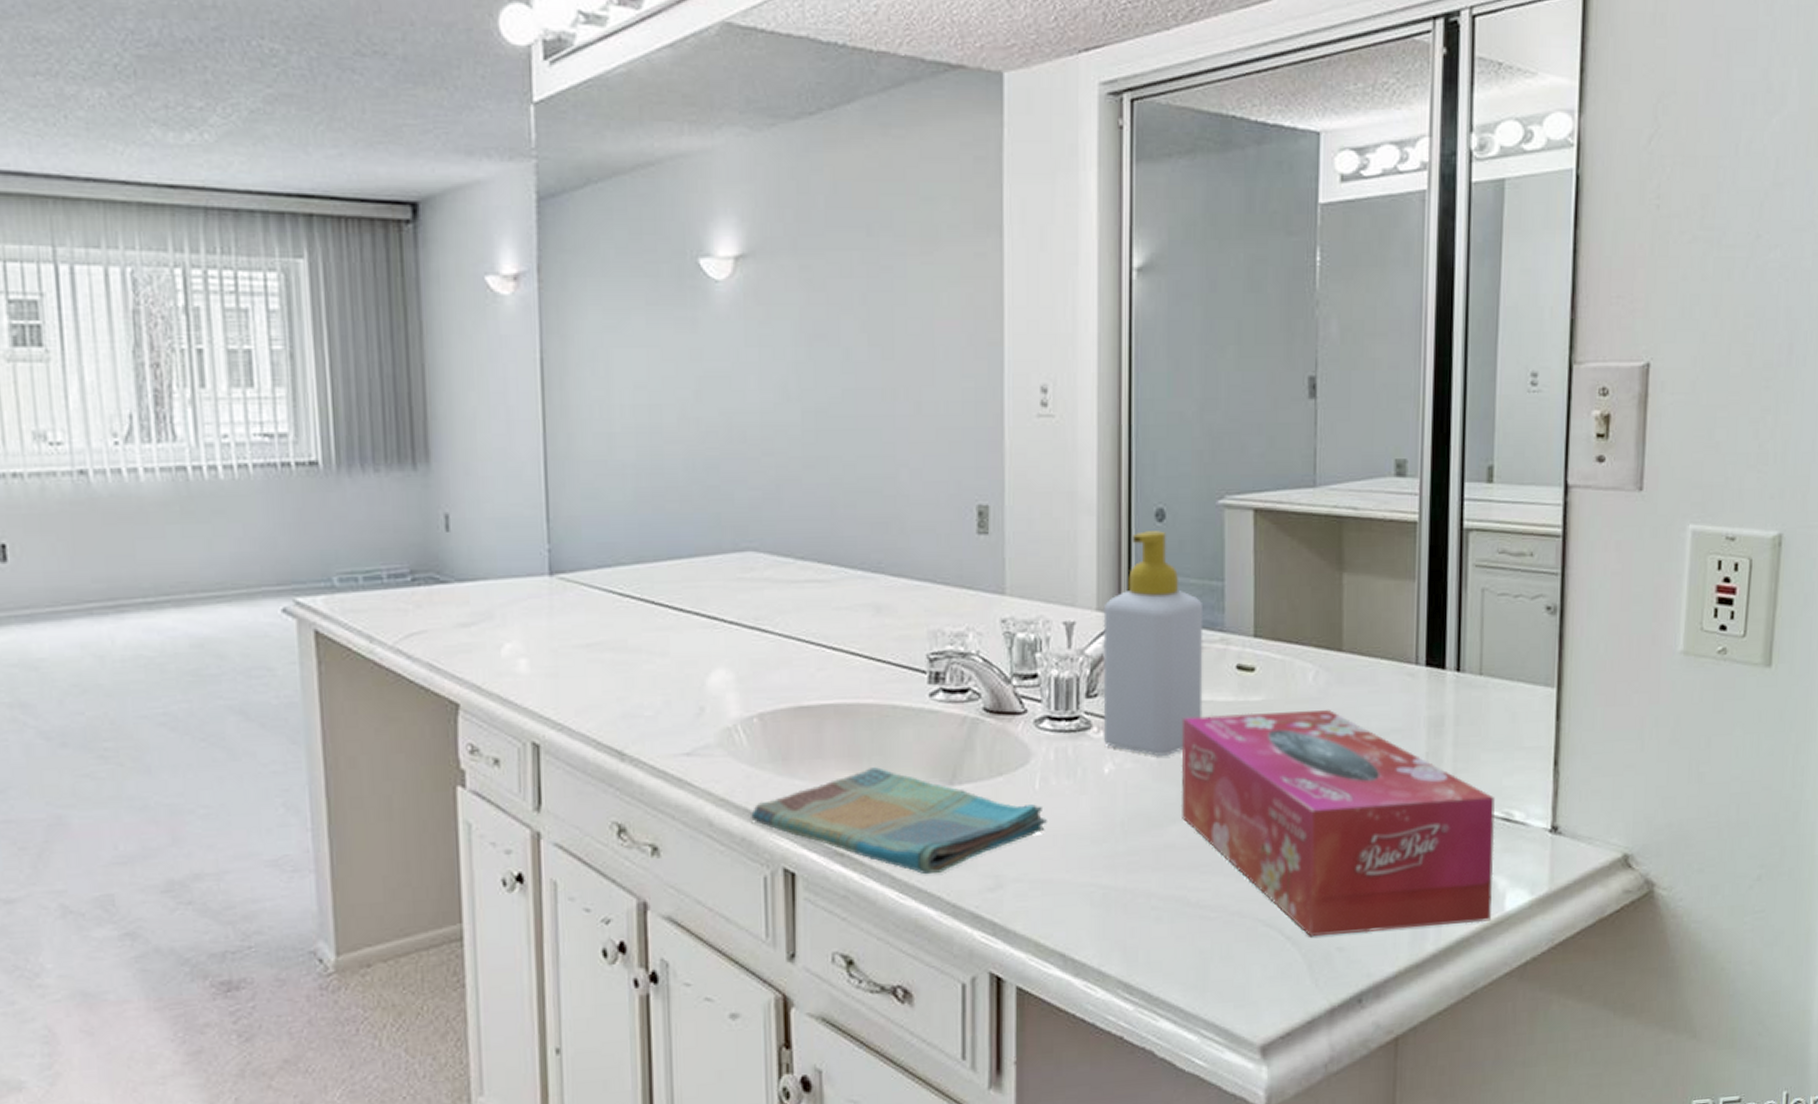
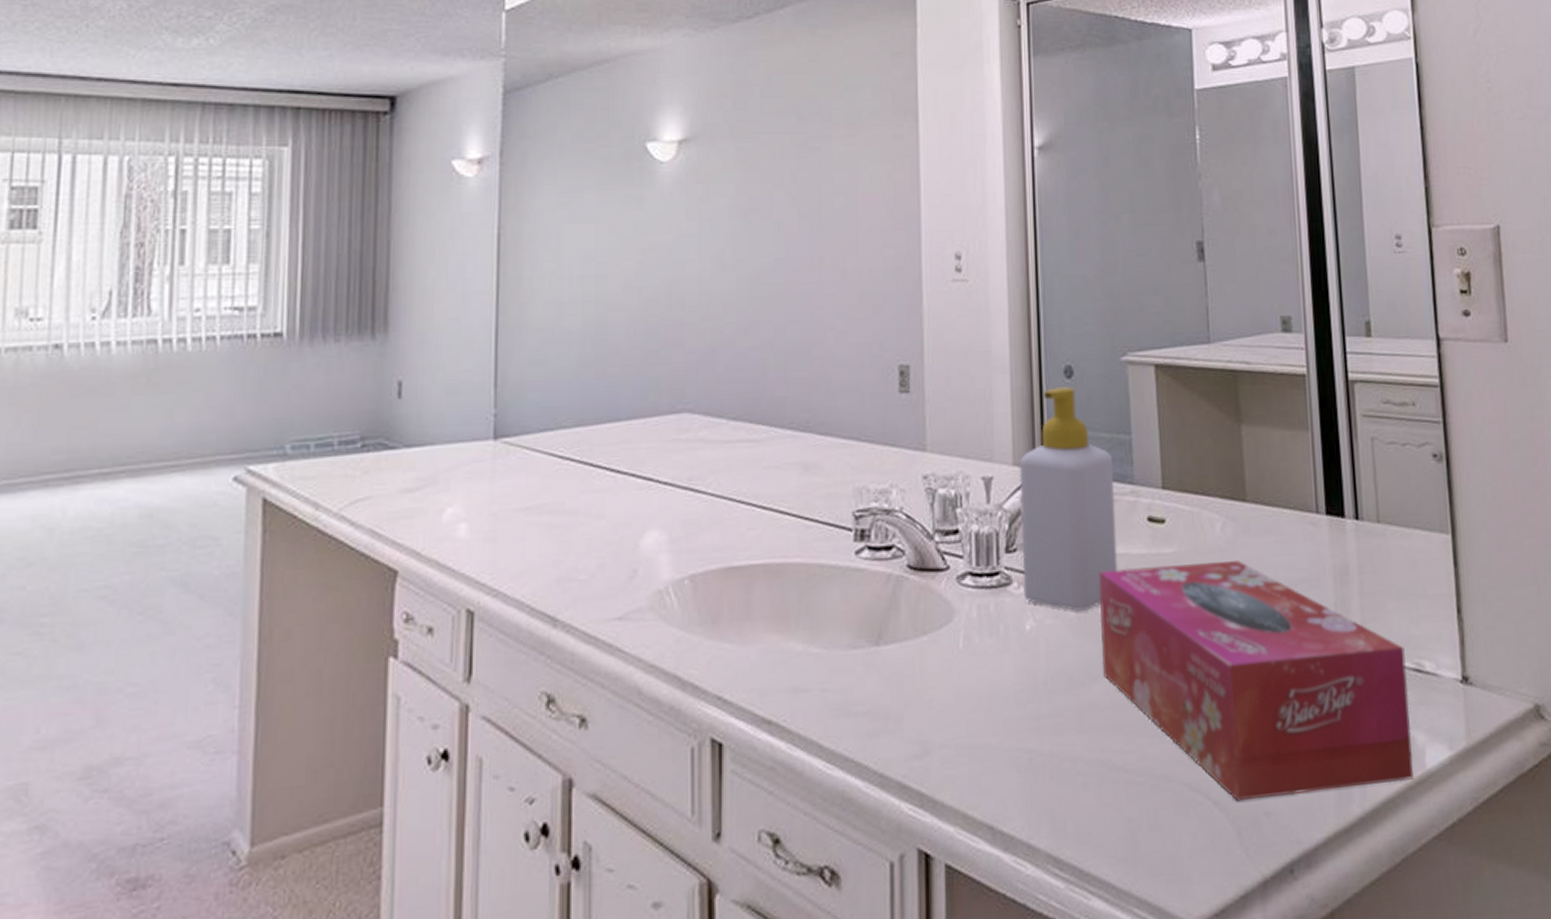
dish towel: present [751,767,1047,875] -> none [680,628,971,743]

